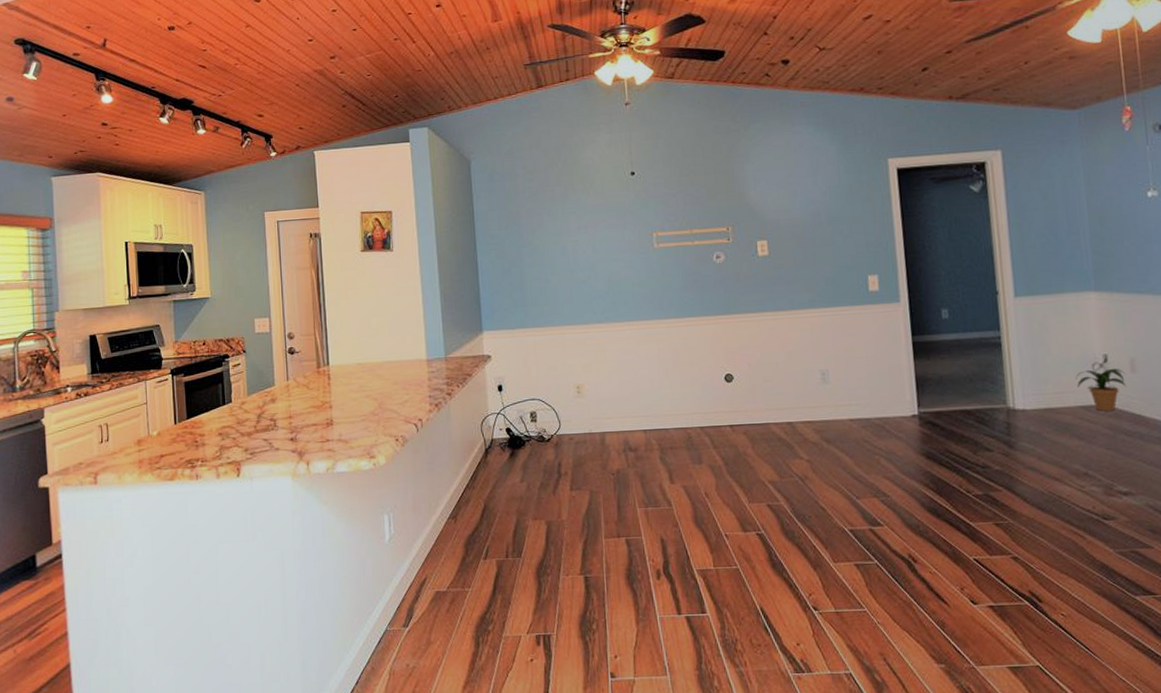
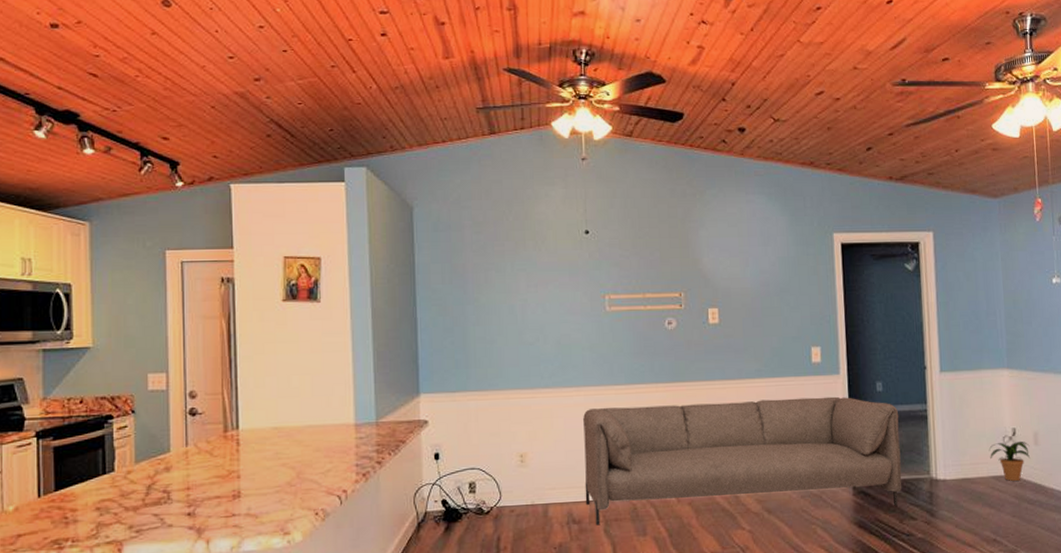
sofa: none [635,325,975,454] -> present [583,396,902,526]

